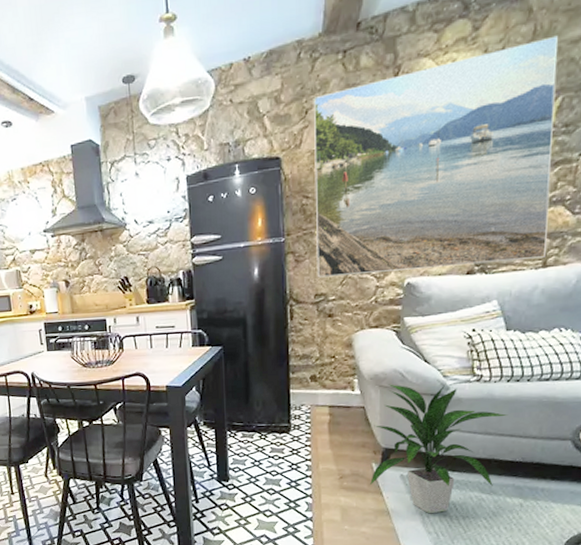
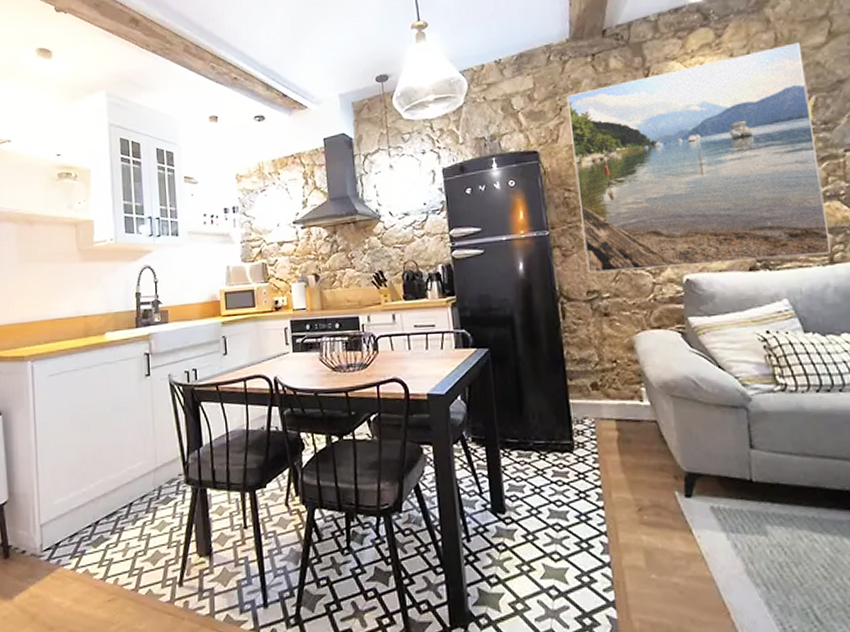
indoor plant: present [370,383,508,514] -> none [670,393,825,559]

